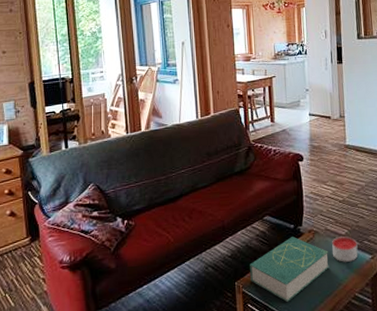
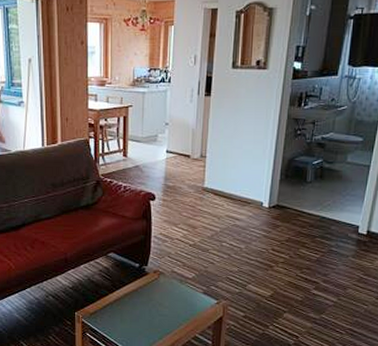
book: present [250,237,329,302] -> none [91,275,172,335]
candle: present [332,235,358,262] -> none [177,279,204,305]

